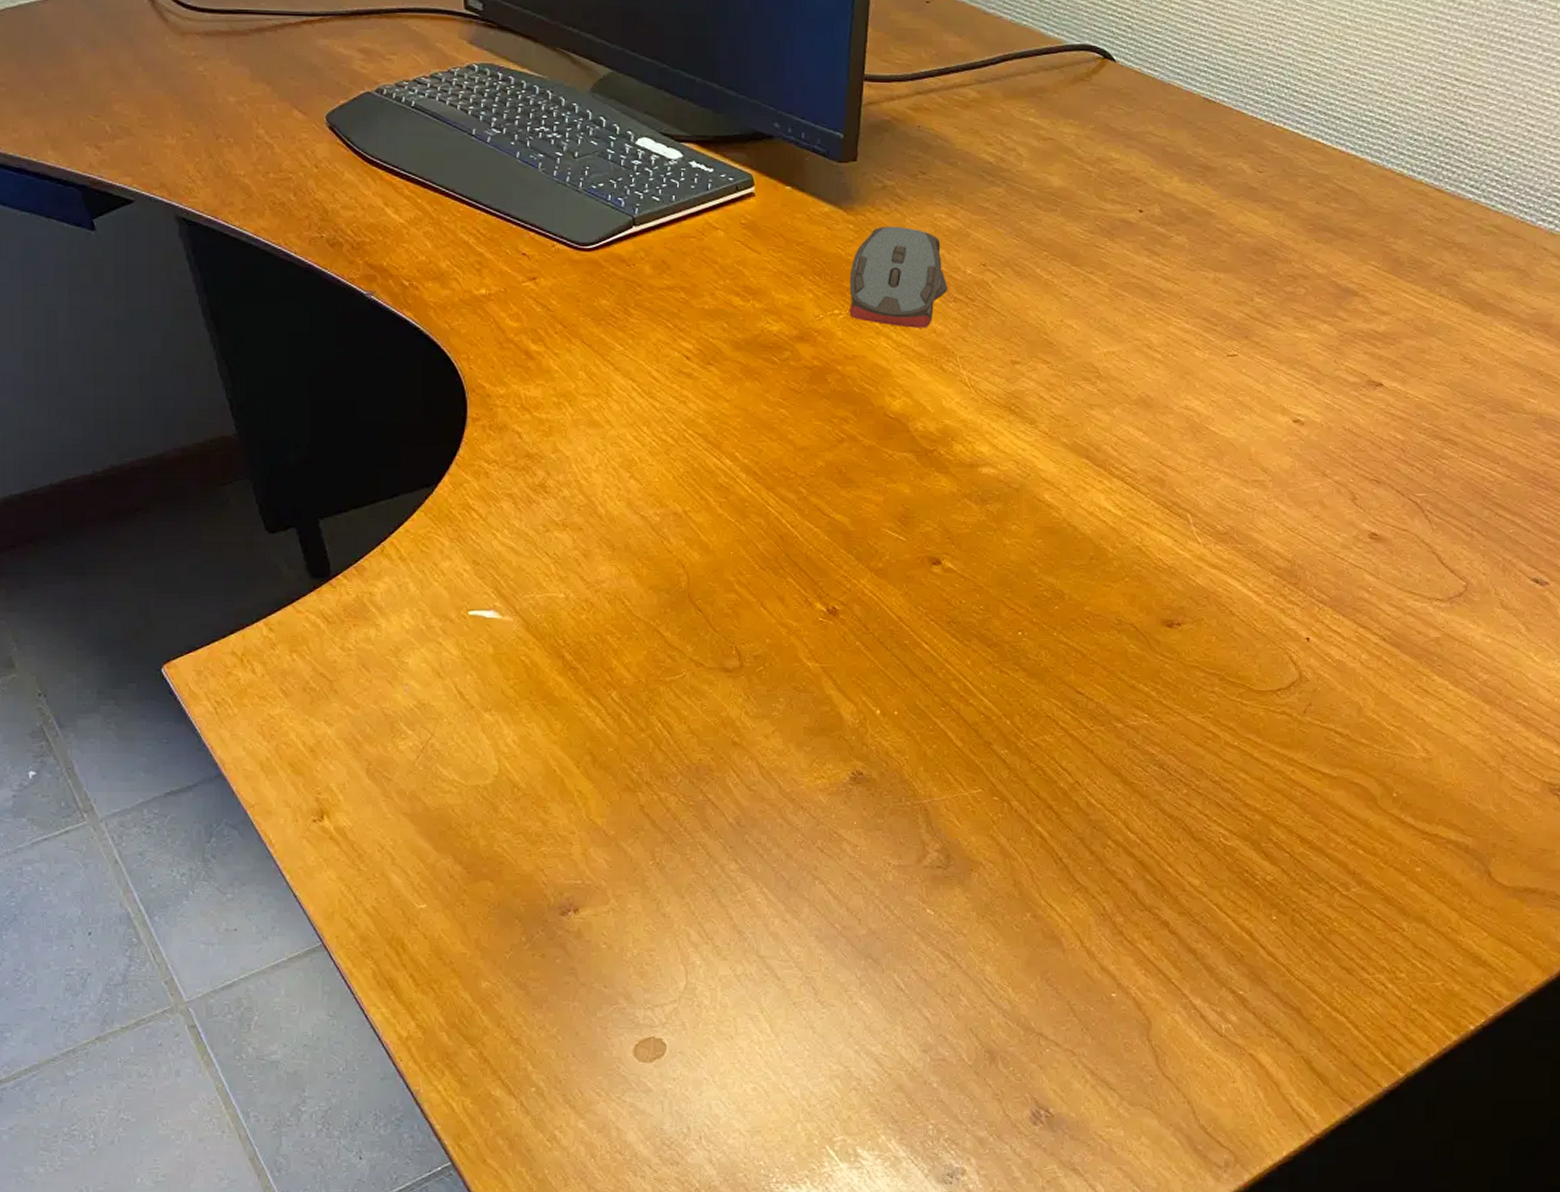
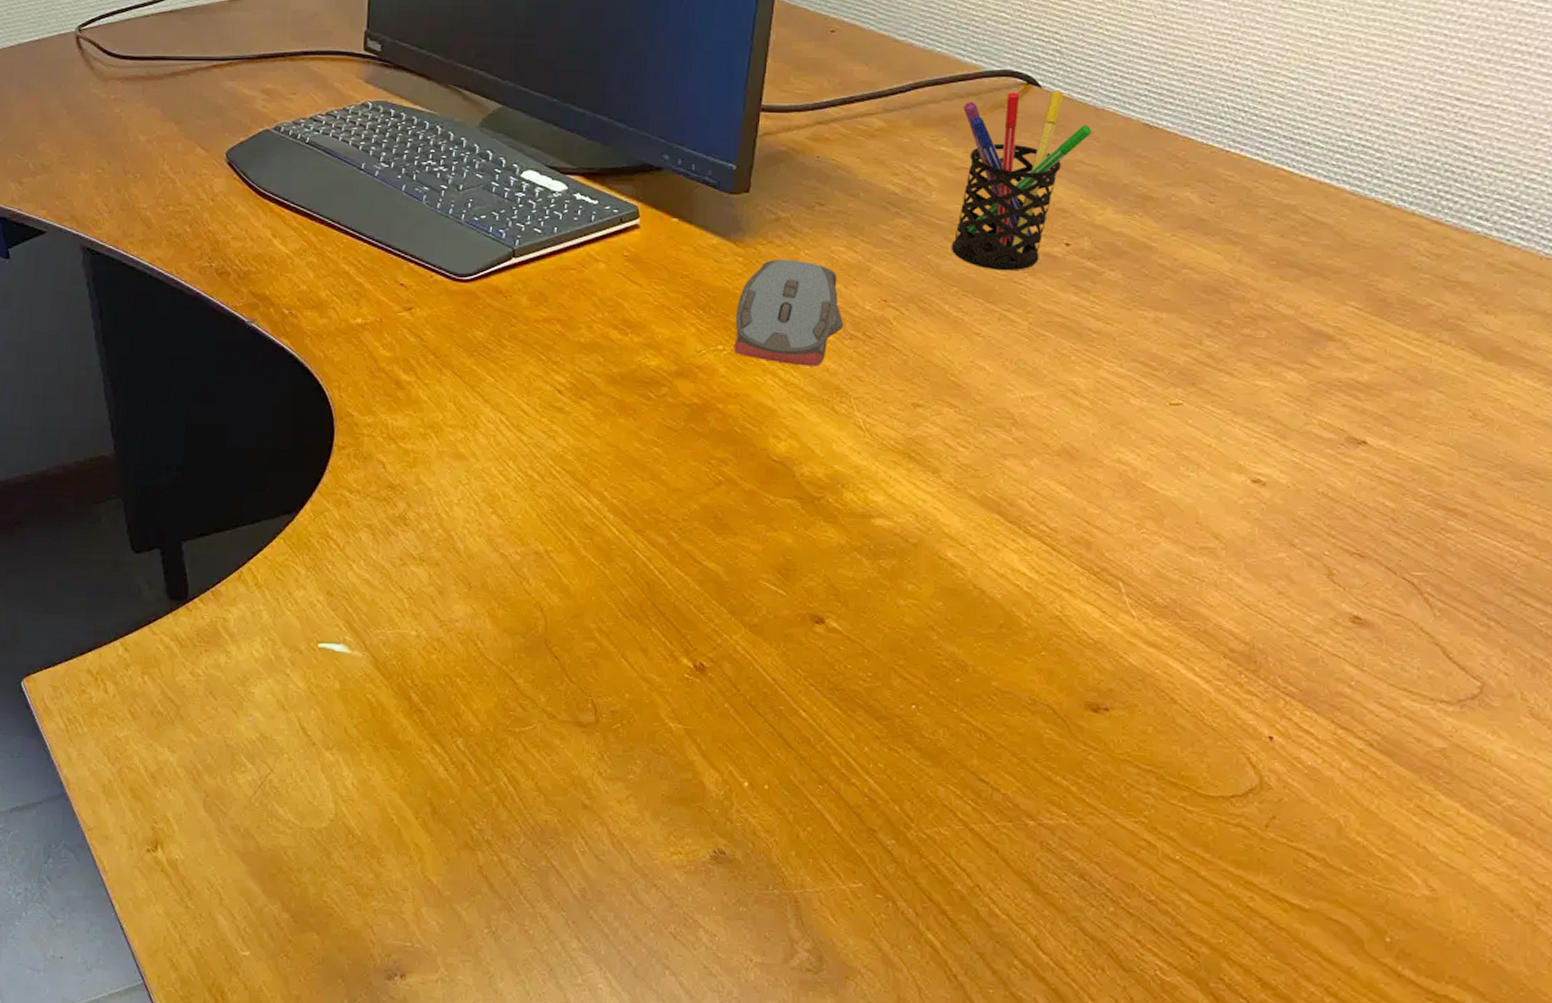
pen holder: none [1040,66,1160,236] -> present [951,91,1093,271]

